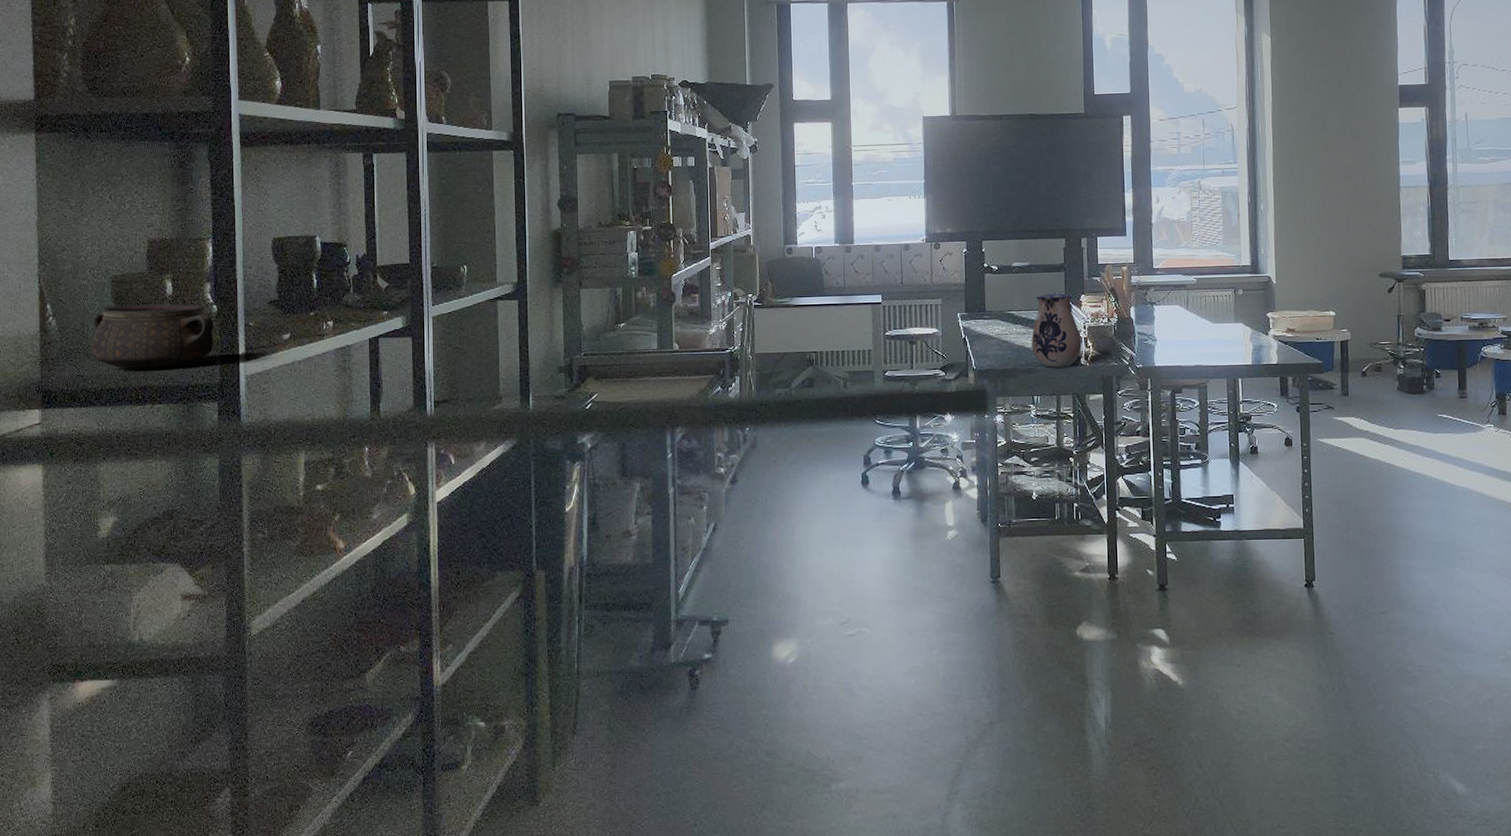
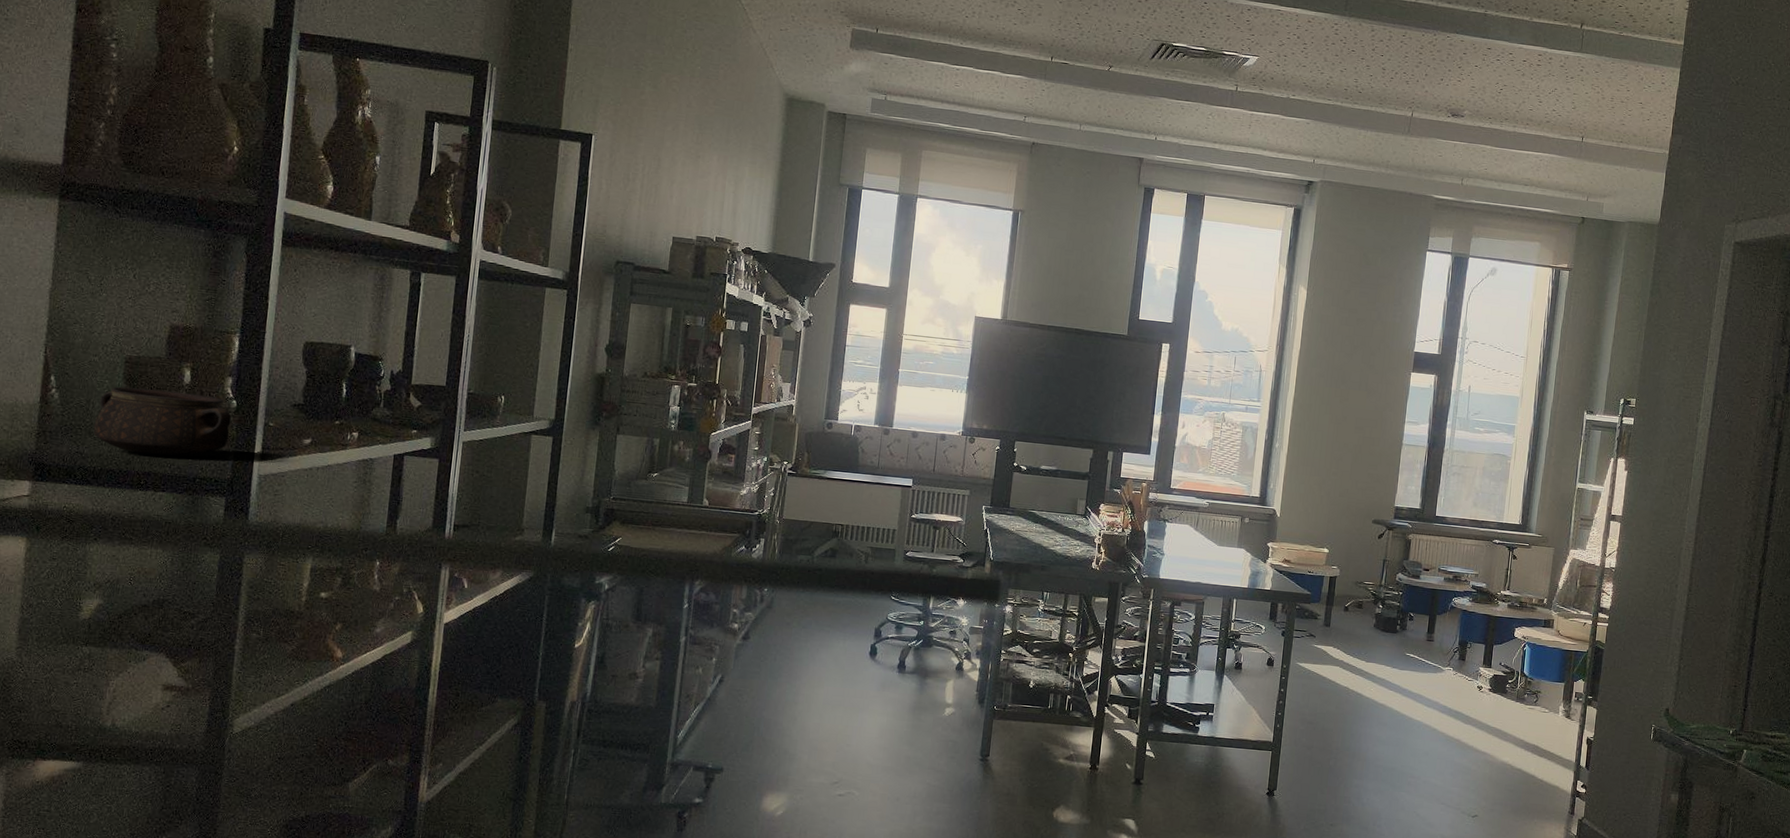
ceramic pitcher: present [1031,293,1082,368] -> none [1048,499,1095,569]

